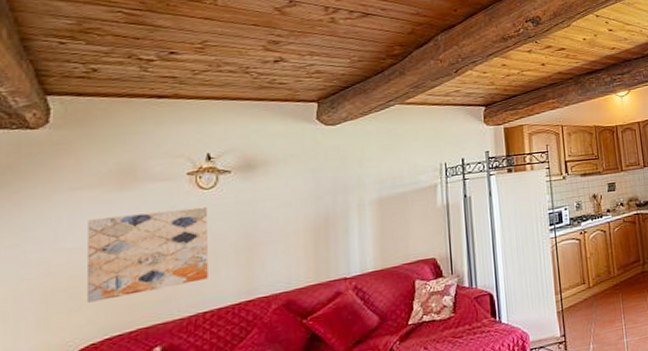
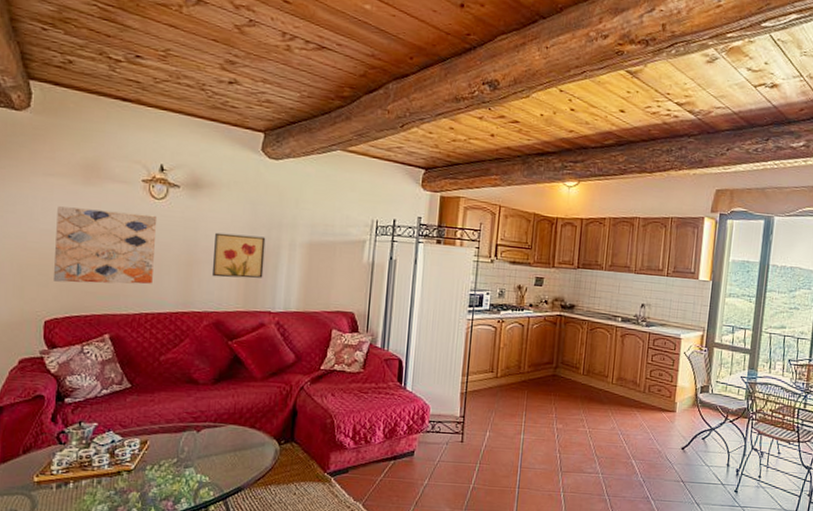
wall art: none [275,203,334,256] -> present [211,232,266,279]

